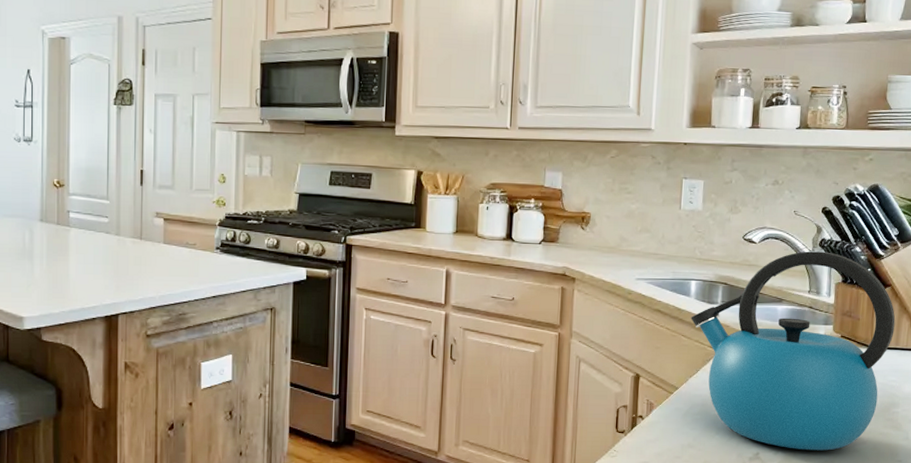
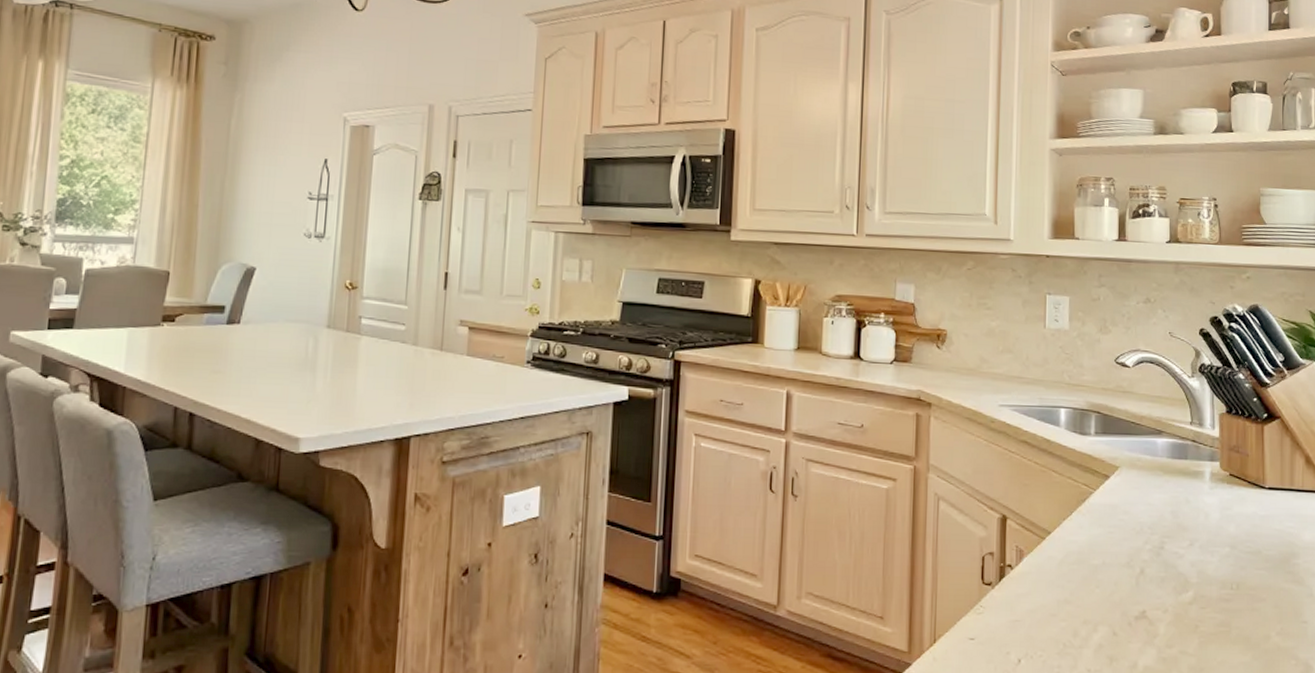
kettle: present [691,251,896,451] -> none [1061,377,1288,609]

